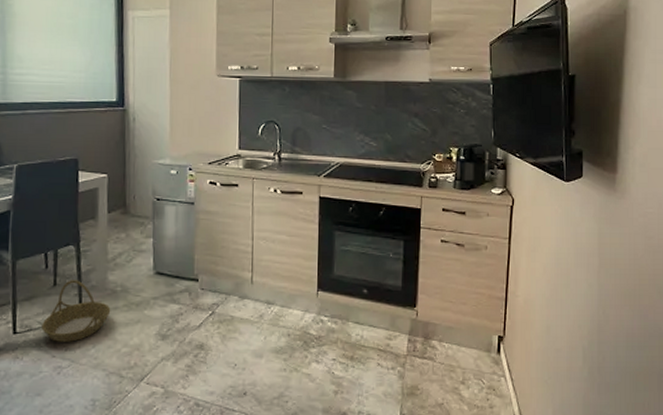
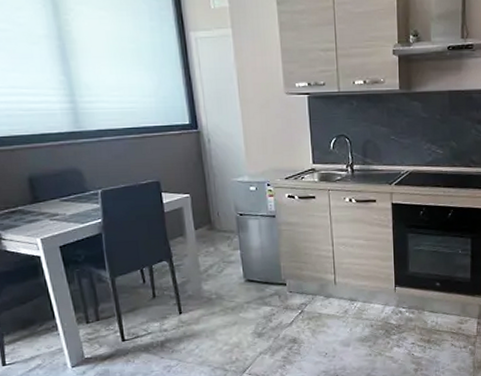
basket: present [42,280,111,342] -> none [147,291,209,346]

